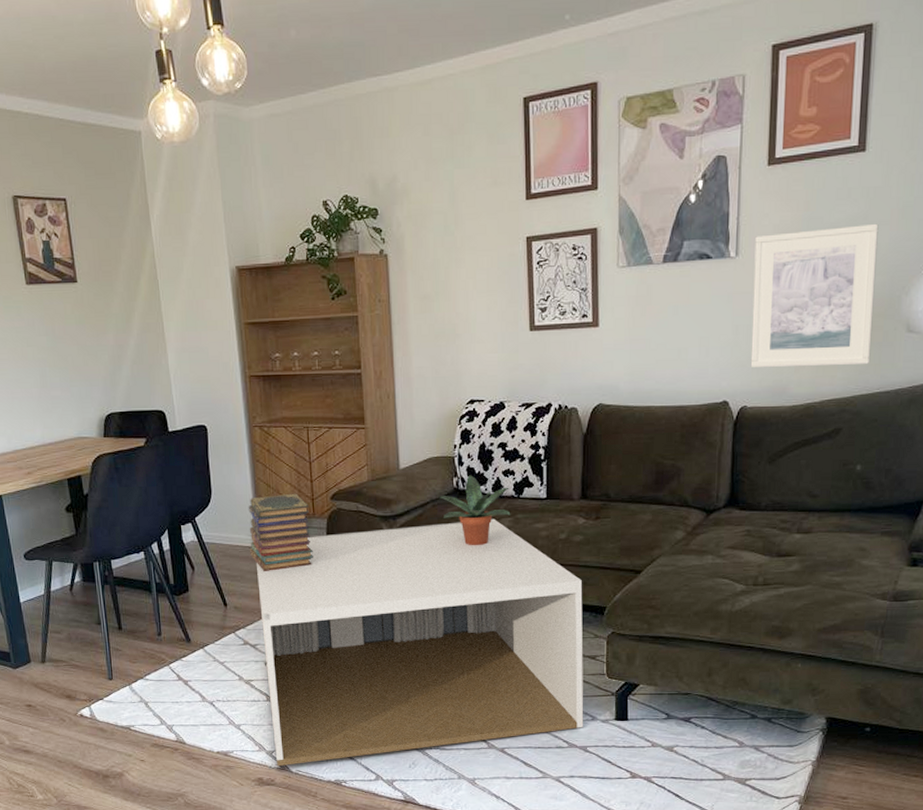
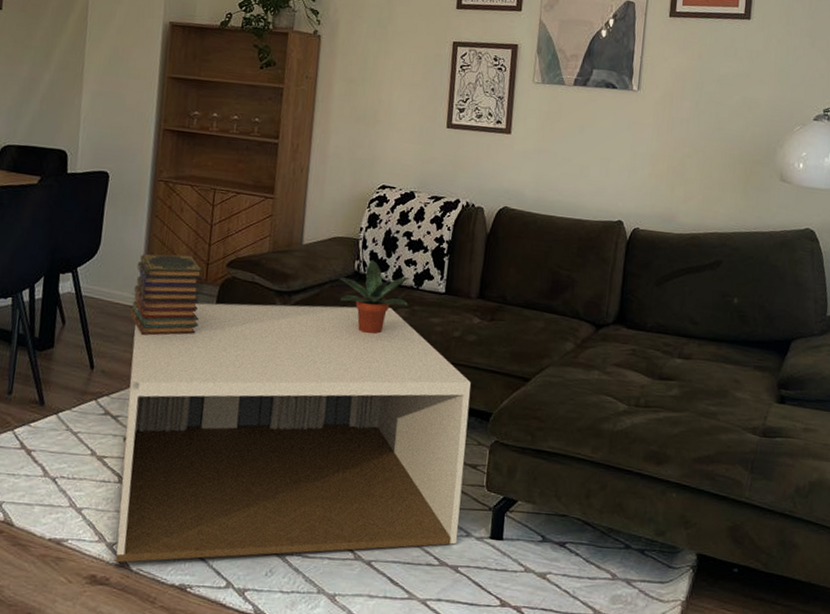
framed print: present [750,223,879,368] -> none [644,75,759,206]

